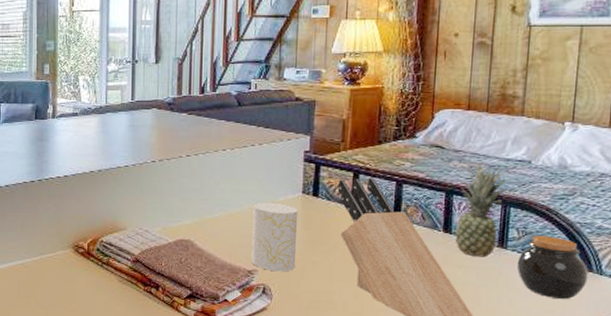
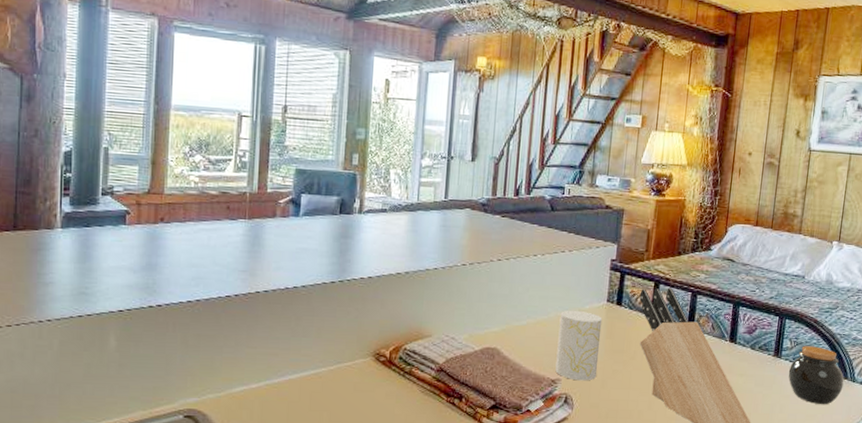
fruit: present [455,164,508,257] -> none [739,277,785,366]

